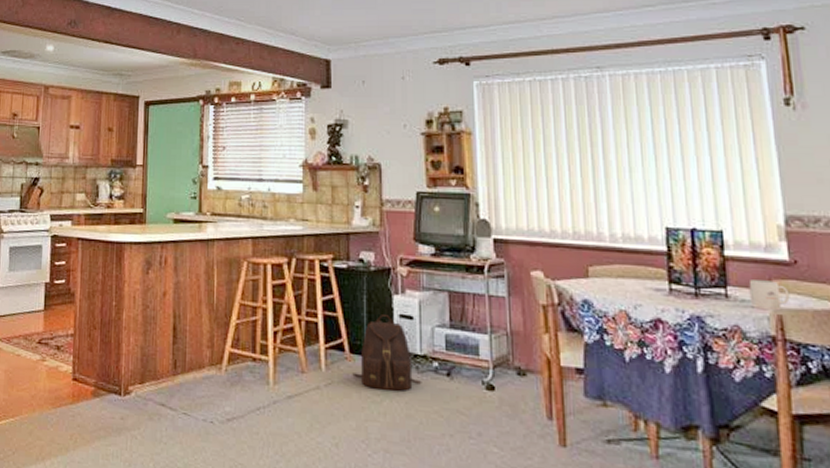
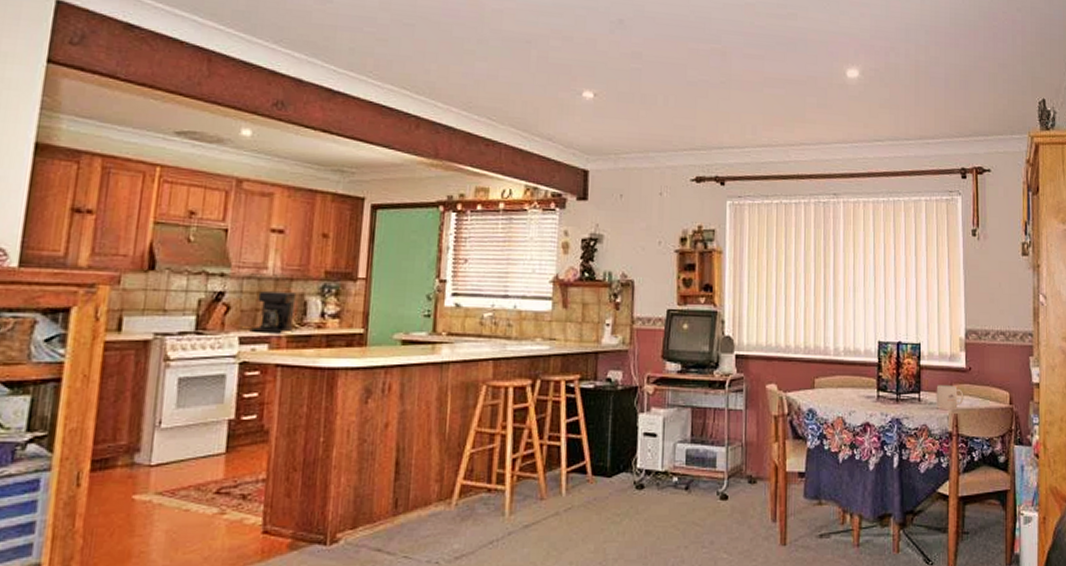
coffee maker: none [57,176,91,213] -> present [249,290,297,334]
backpack: present [352,315,422,391] -> none [593,434,662,509]

